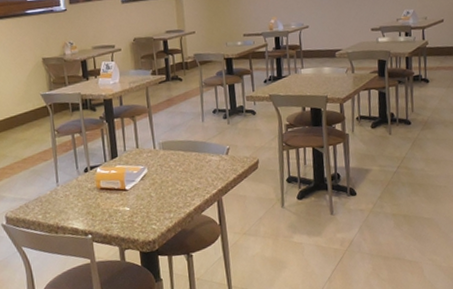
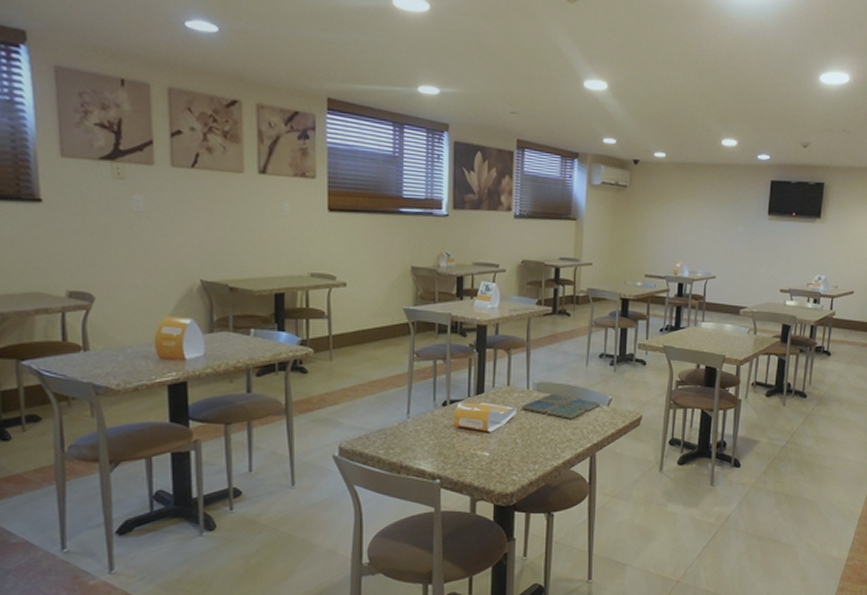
drink coaster: none [150,149,220,171] -> present [520,393,600,419]

